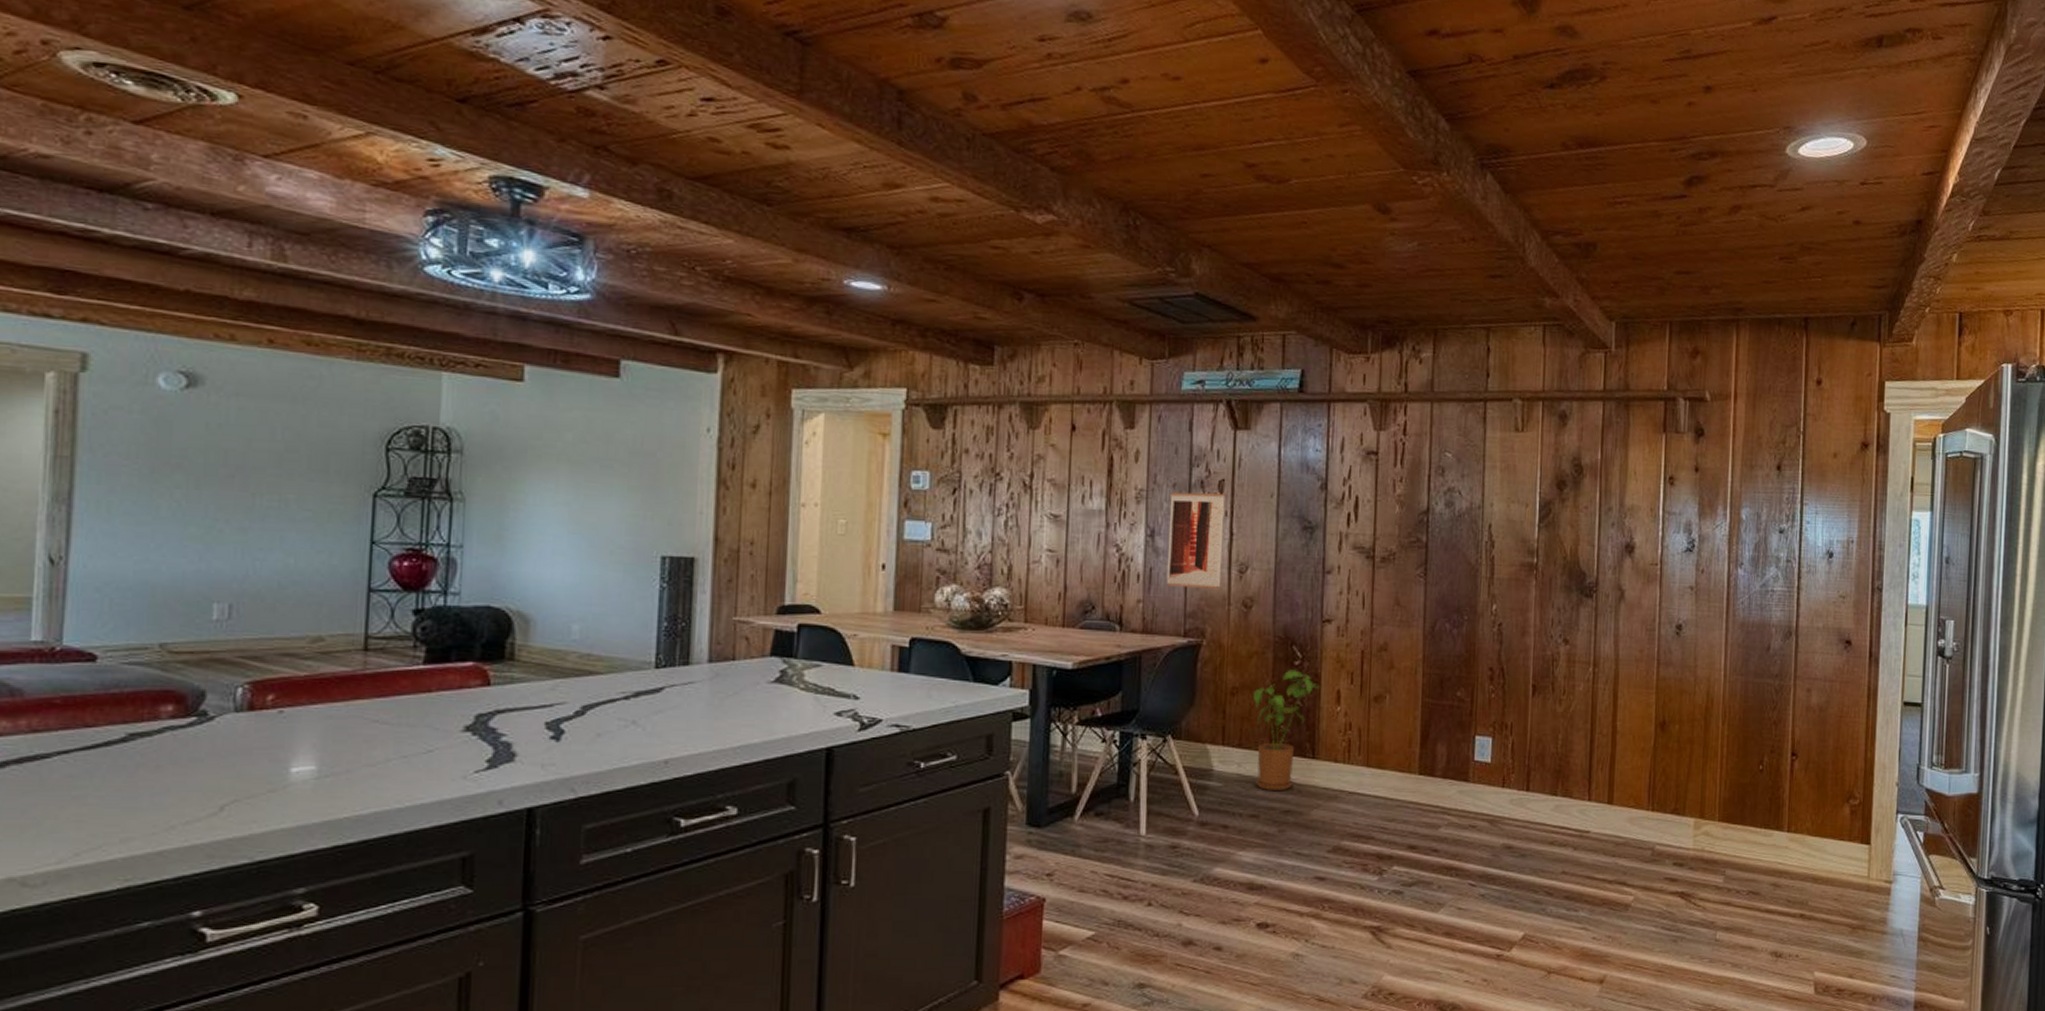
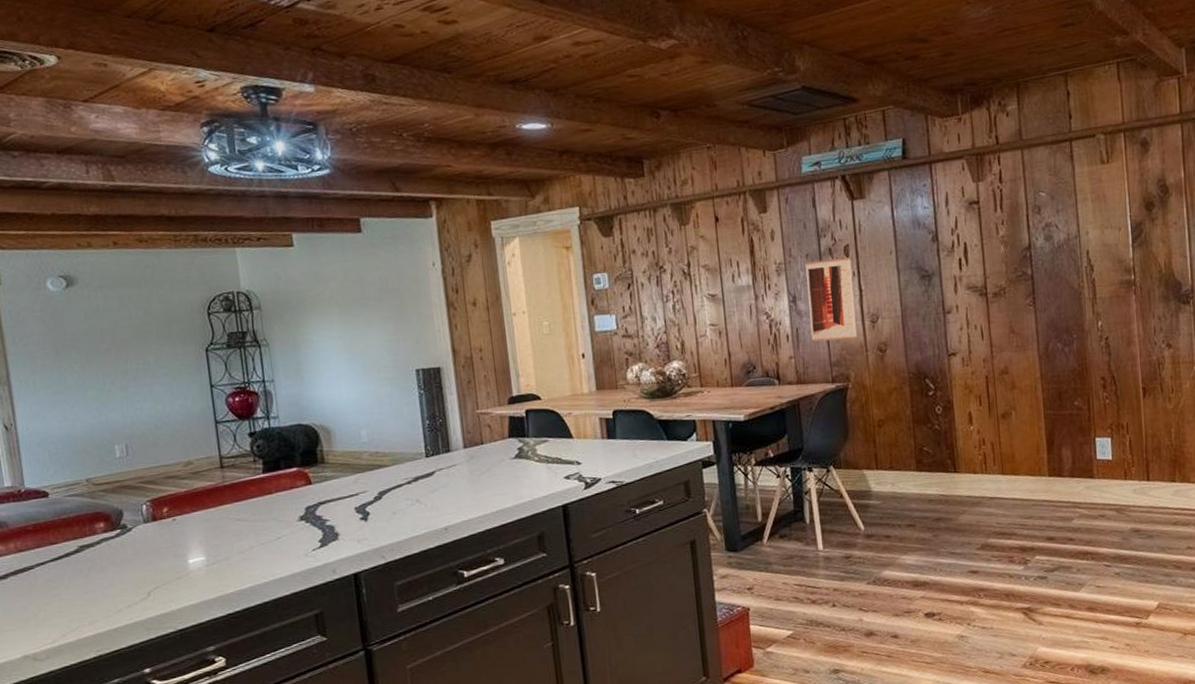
house plant: present [1253,670,1321,792] -> none [896,399,954,503]

